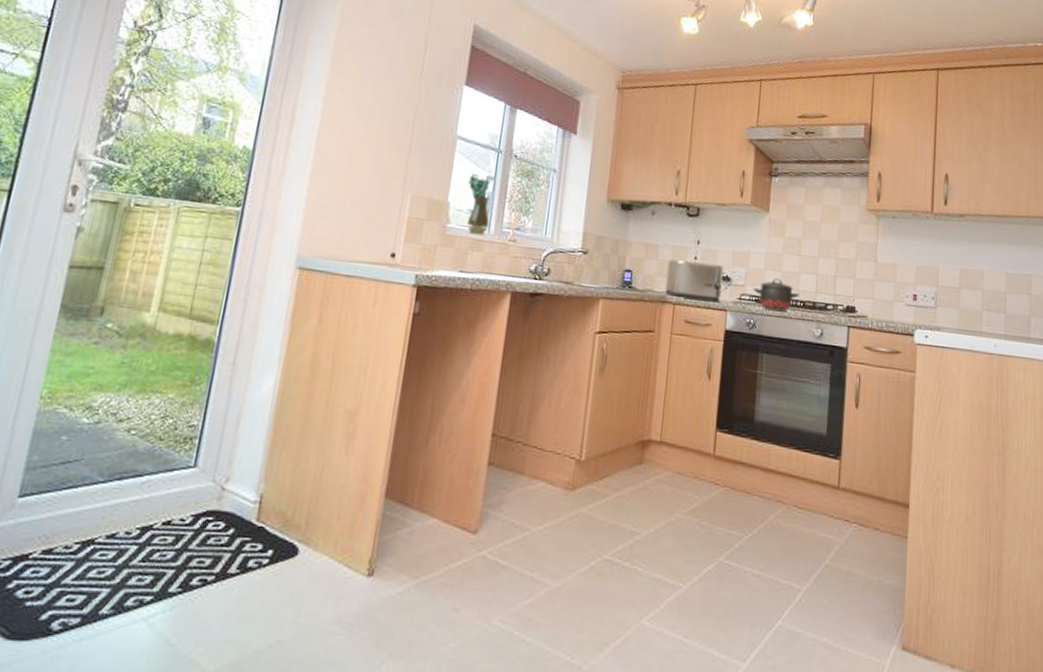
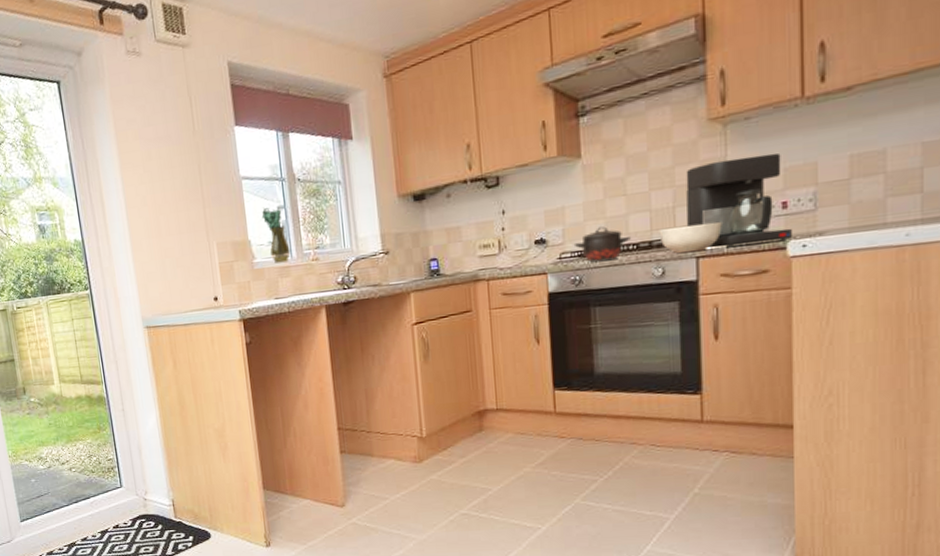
toaster: present [665,259,725,303] -> none [473,229,539,274]
bowl: none [821,292,870,322] -> present [659,221,722,254]
coffee maker: none [843,245,920,329] -> present [686,153,793,249]

